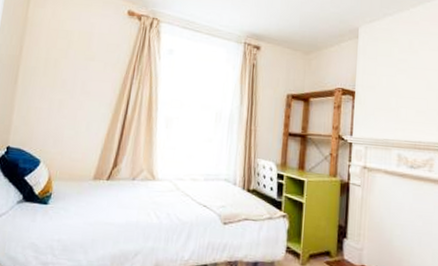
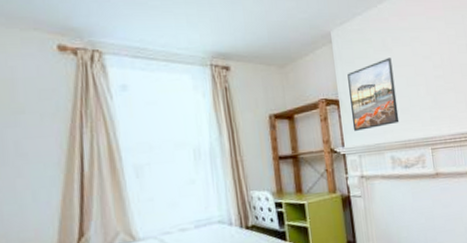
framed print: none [364,59,415,124] -> present [347,57,400,131]

